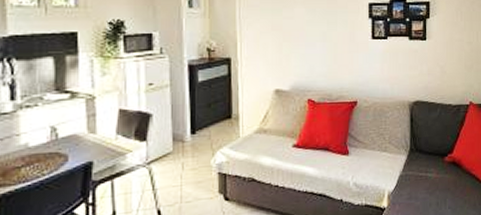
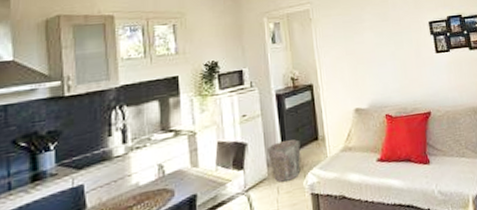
waste bin: none [174,115,211,158] -> present [267,139,301,182]

